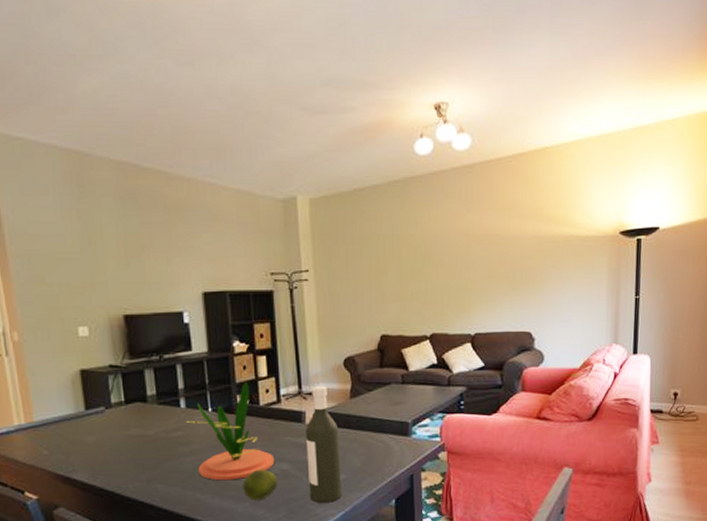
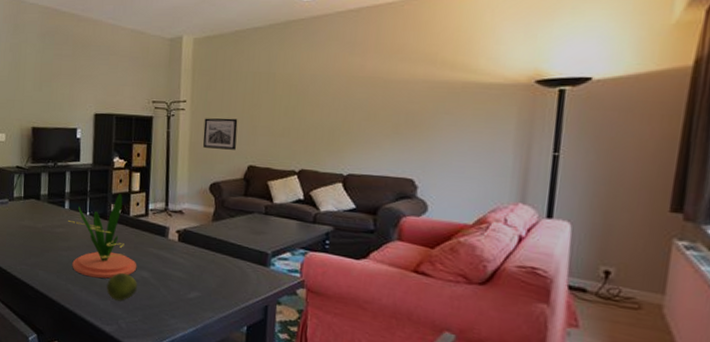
bottle: present [306,386,342,503] -> none [164,205,199,317]
wall art: none [330,286,368,321] -> present [203,118,238,150]

